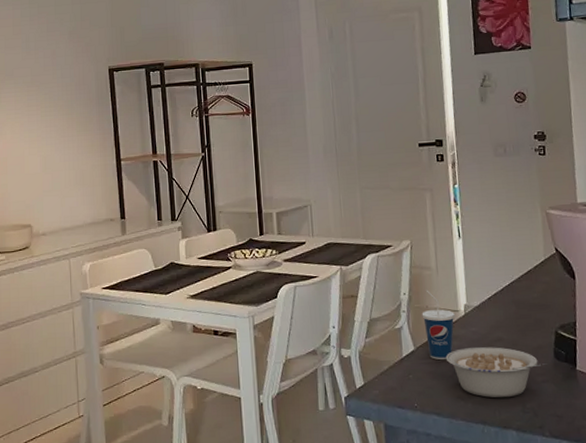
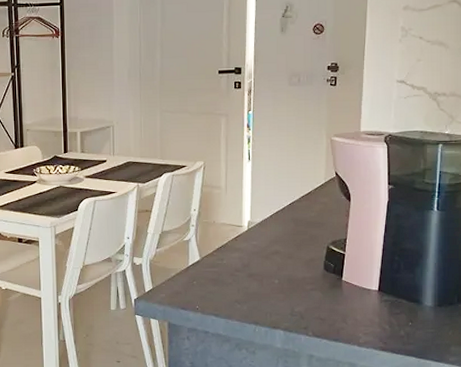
cup: present [421,290,455,360] -> none [209,207,239,268]
legume: present [445,347,547,398] -> none [227,259,317,302]

